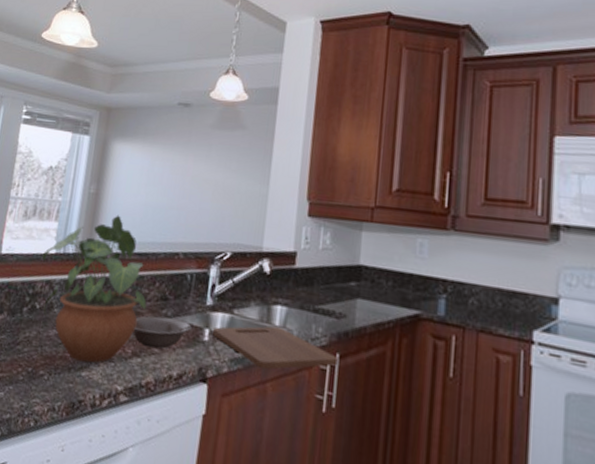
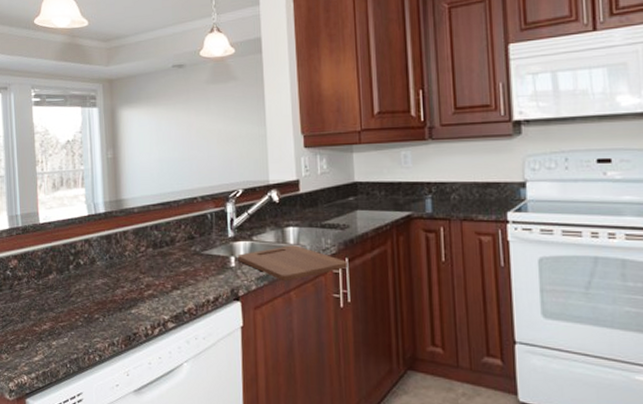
potted plant: present [41,215,147,363] -> none [76,173,177,301]
bowl: present [133,316,192,349] -> none [169,253,219,281]

